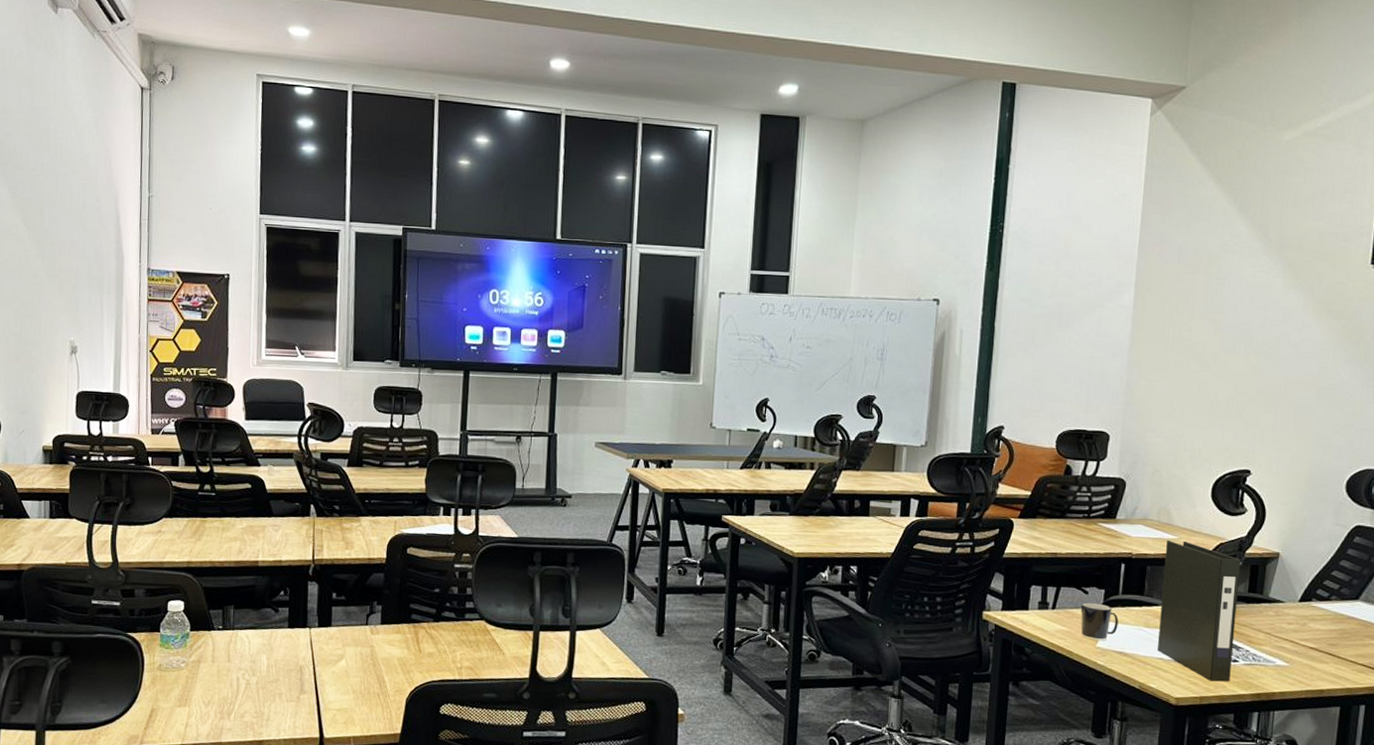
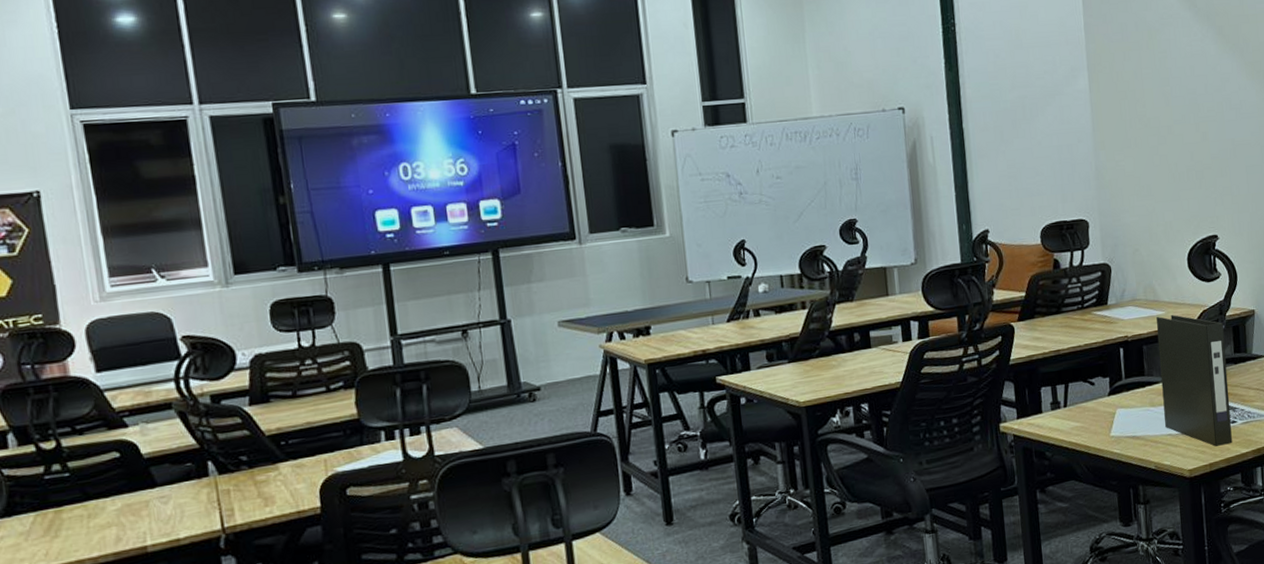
mug: present [1080,602,1119,641] -> none [1089,392,1127,431]

